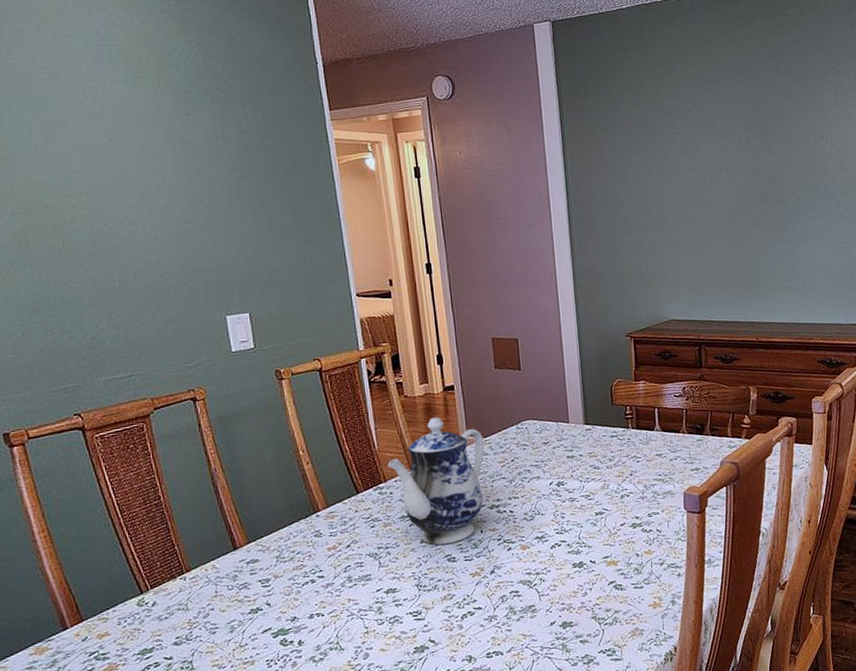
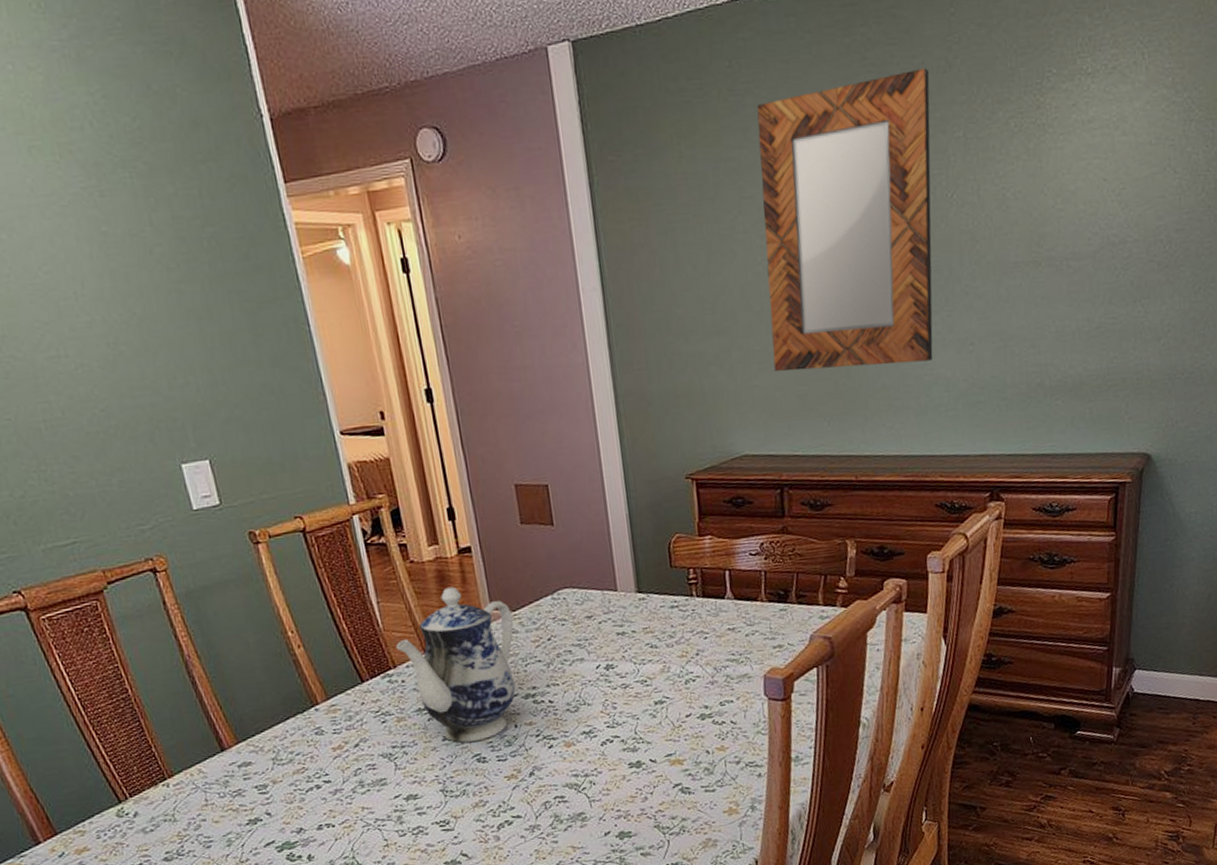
home mirror: none [685,50,815,258] -> present [757,68,933,371]

